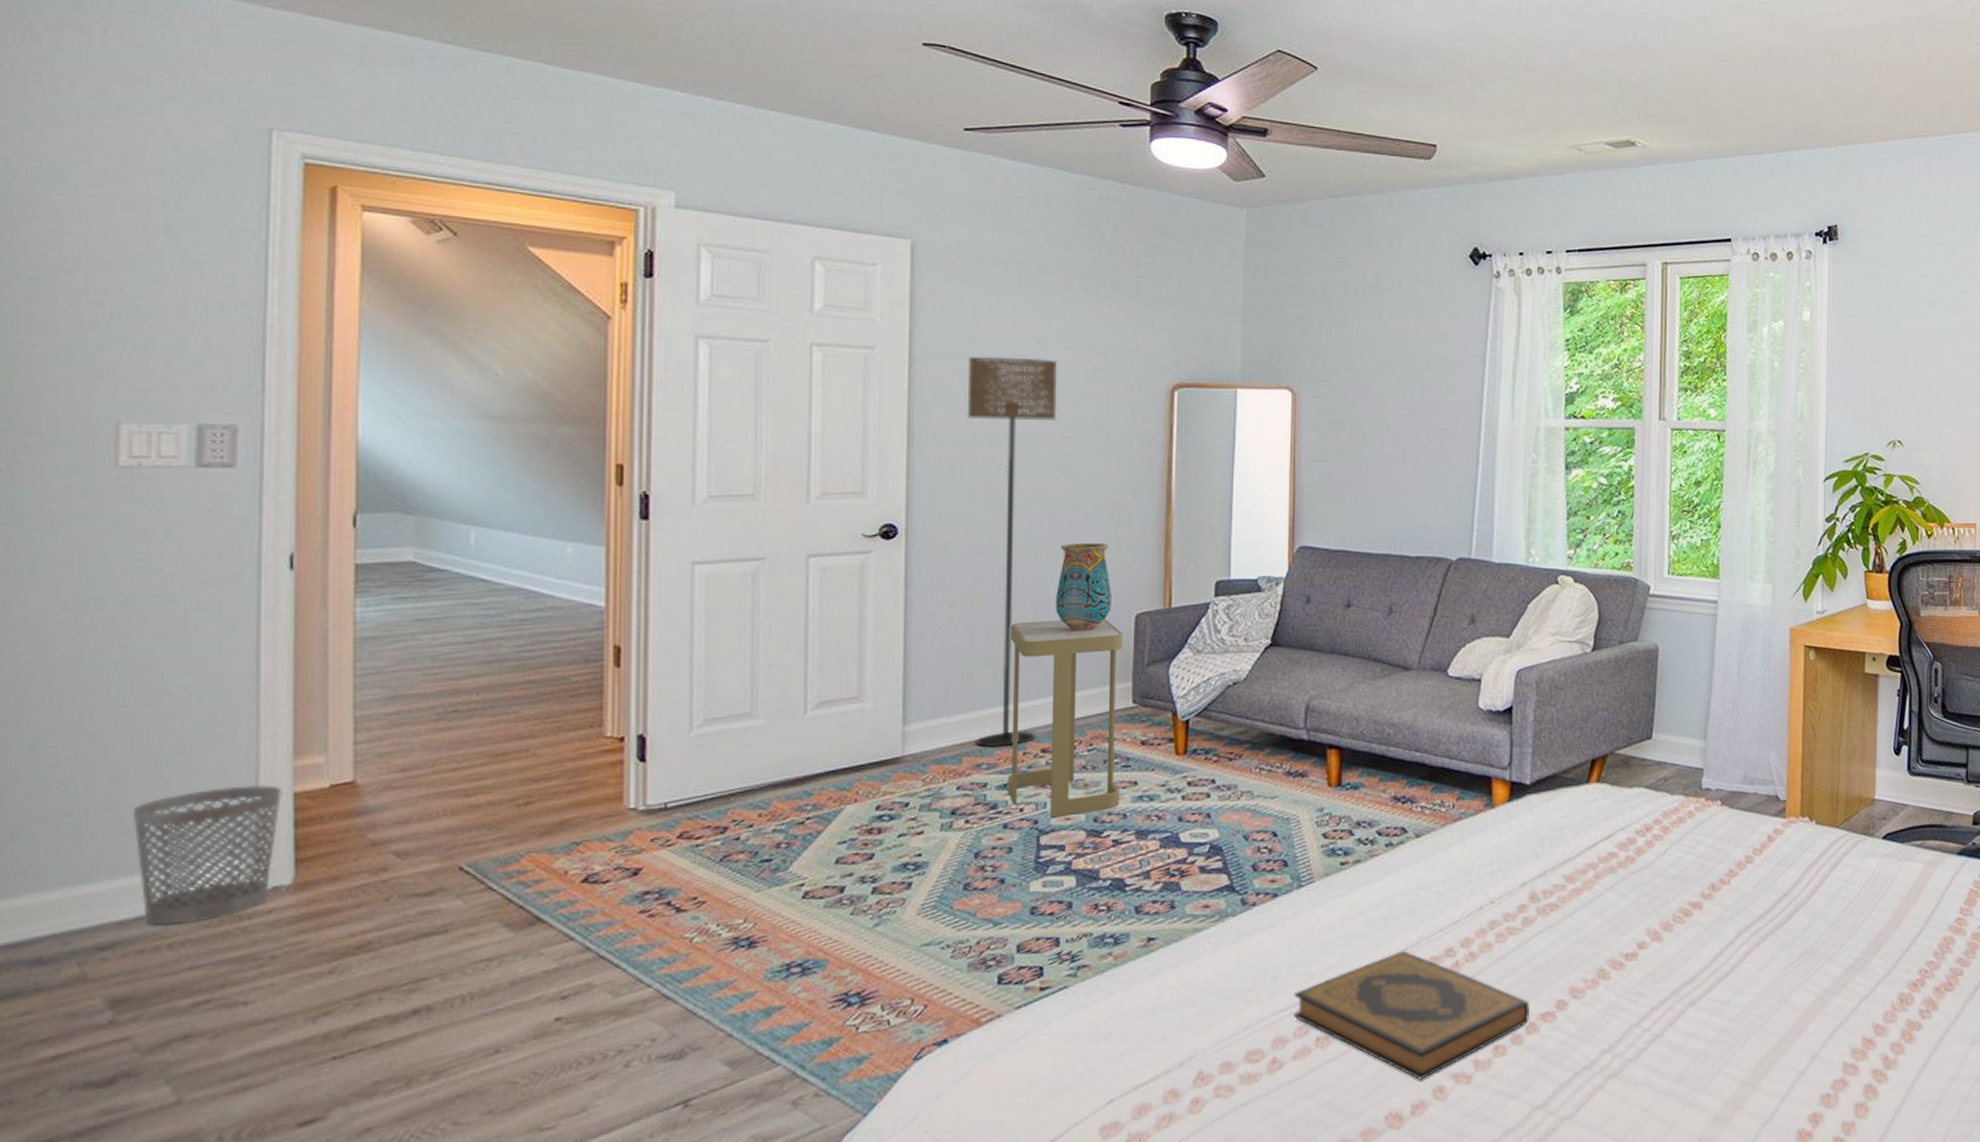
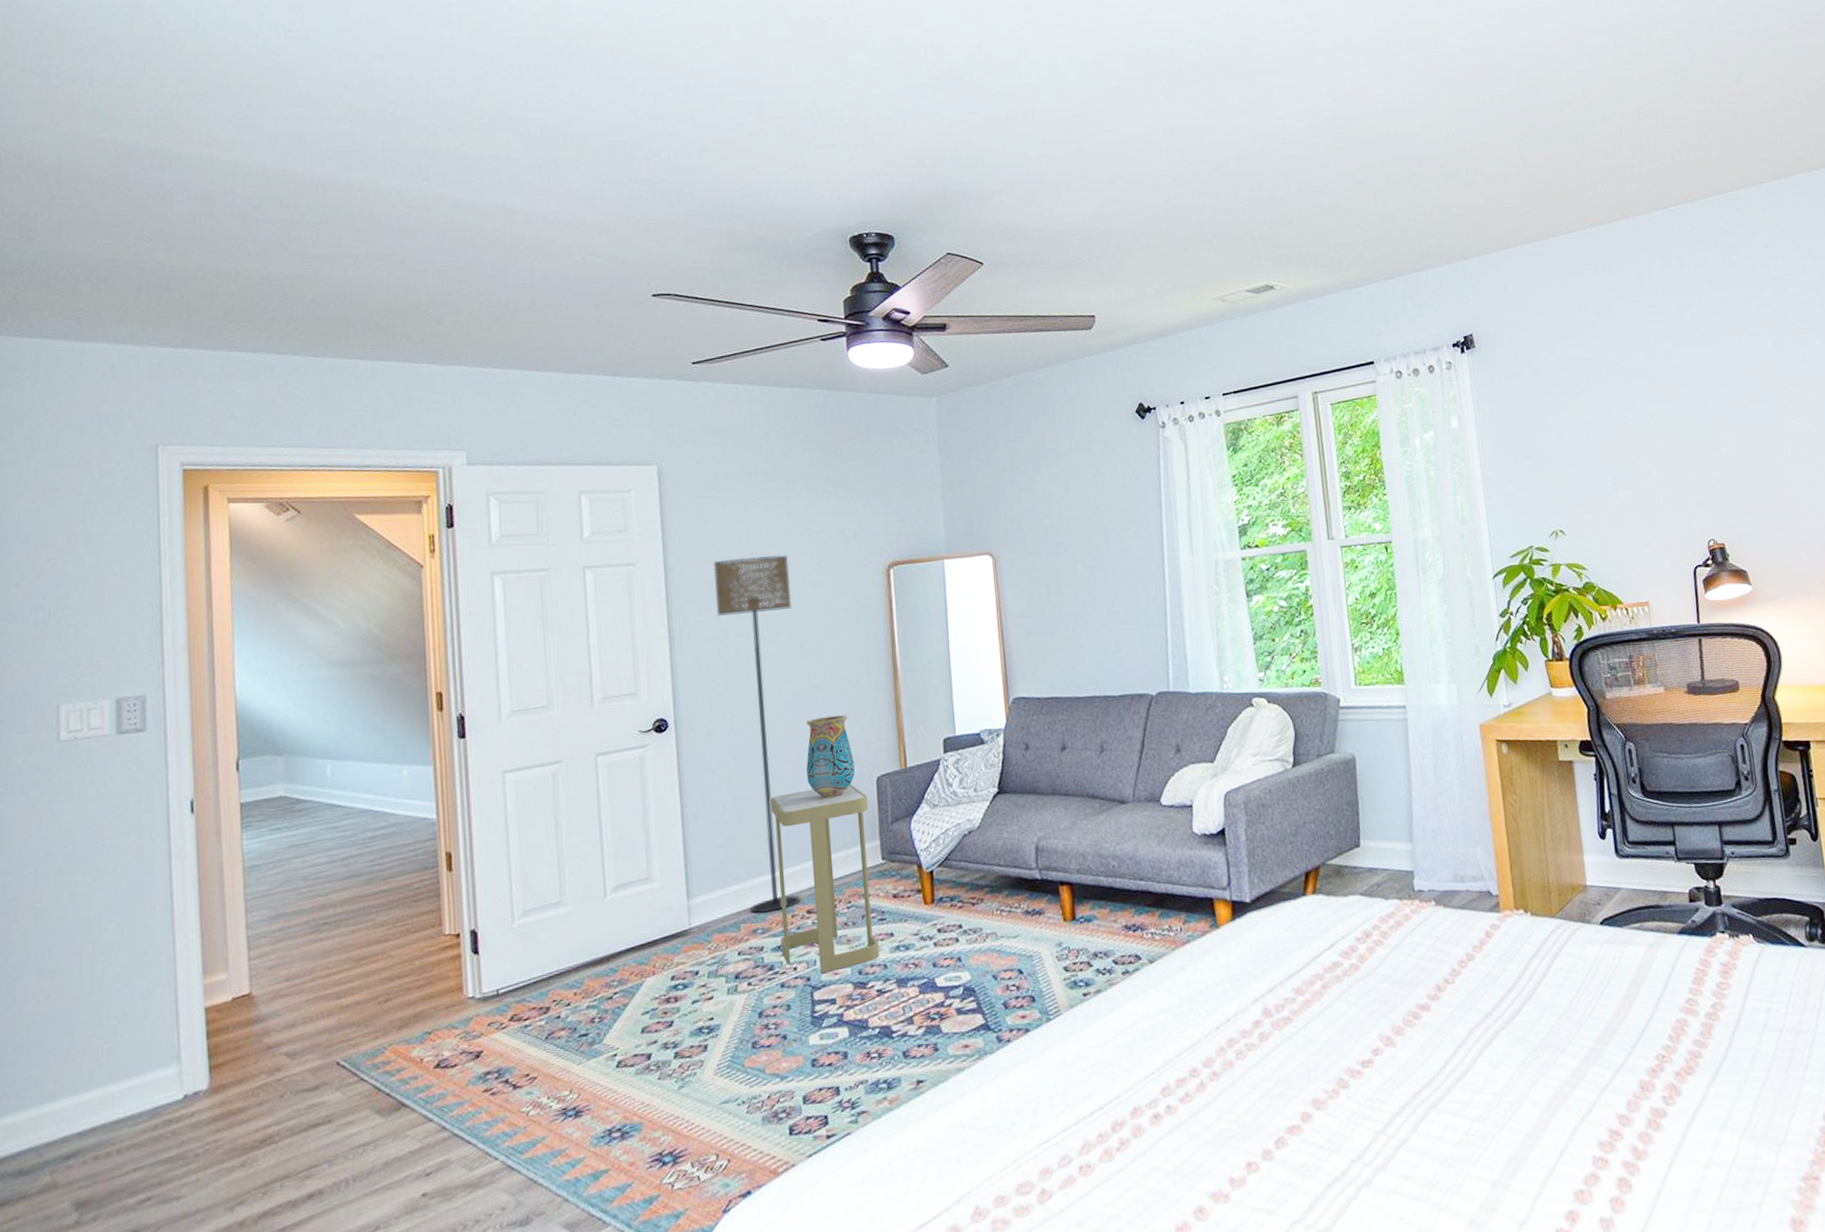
wastebasket: present [132,785,282,927] -> none [84,1003,196,1135]
hardback book: present [1293,951,1530,1080] -> none [1053,1075,1277,1202]

